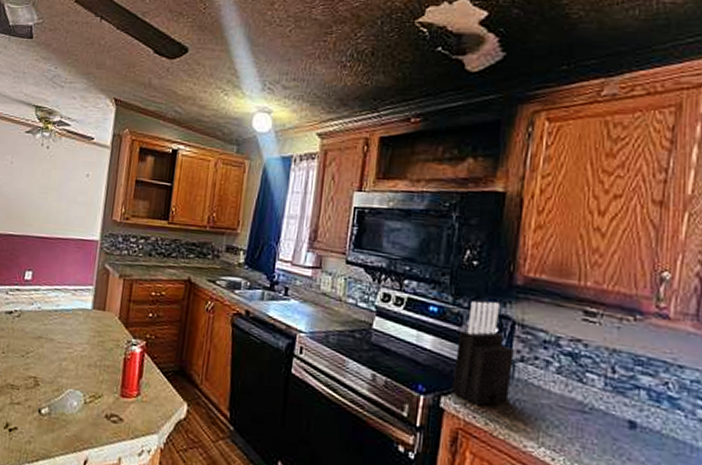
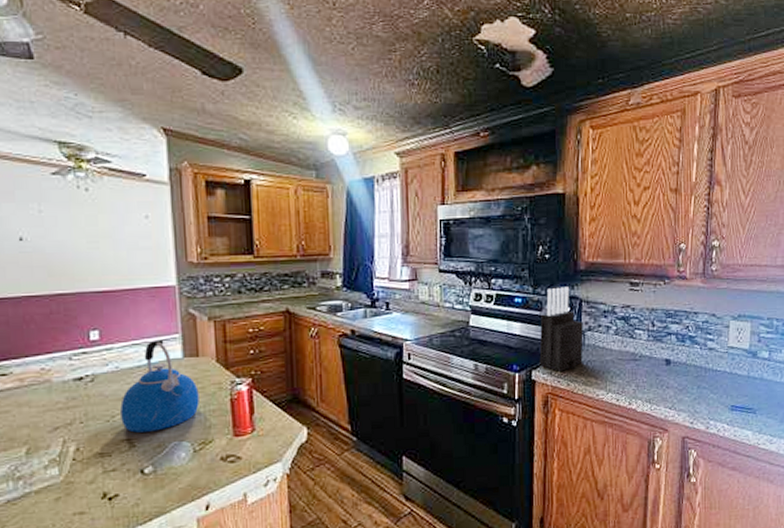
kettle: none [33,288,99,375] -> present [120,339,199,433]

